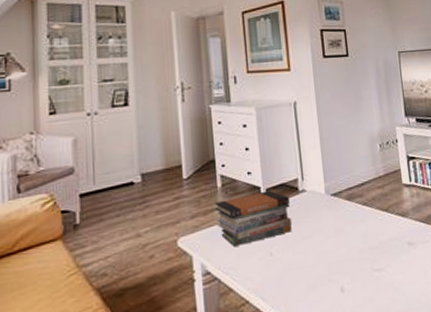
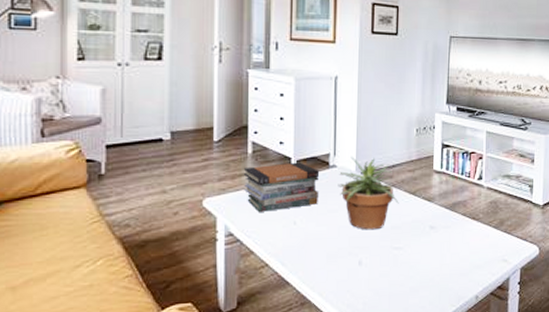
potted plant: none [309,177,373,254] -> present [337,156,399,230]

